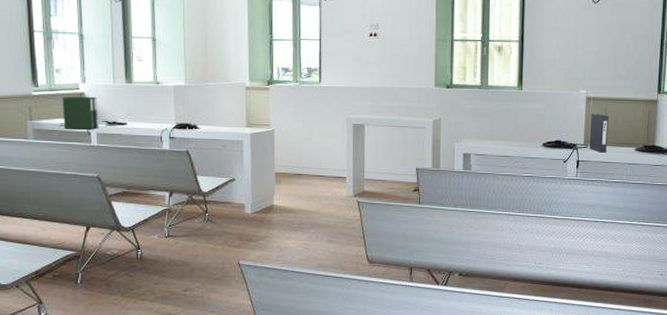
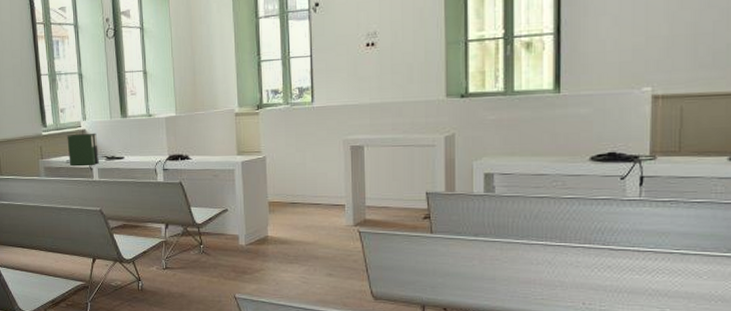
binder: present [589,114,609,153] -> none [657,116,686,165]

